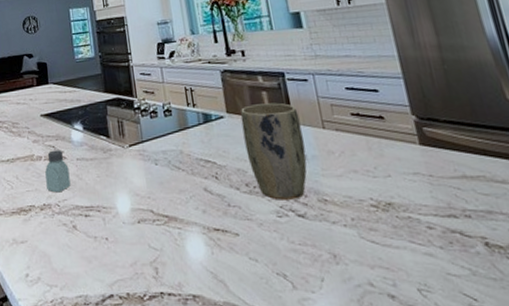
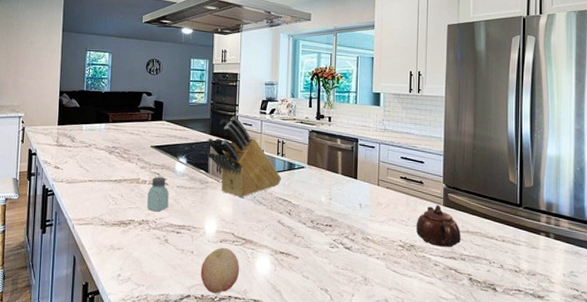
knife block: none [102,66,199,164] -> present [206,116,282,198]
fruit: none [120,229,169,291] -> present [200,247,240,294]
plant pot: present [240,102,307,200] -> none [316,160,362,236]
teapot: none [387,144,458,202] -> present [416,204,461,247]

